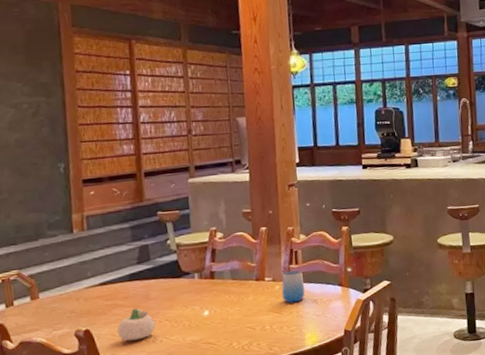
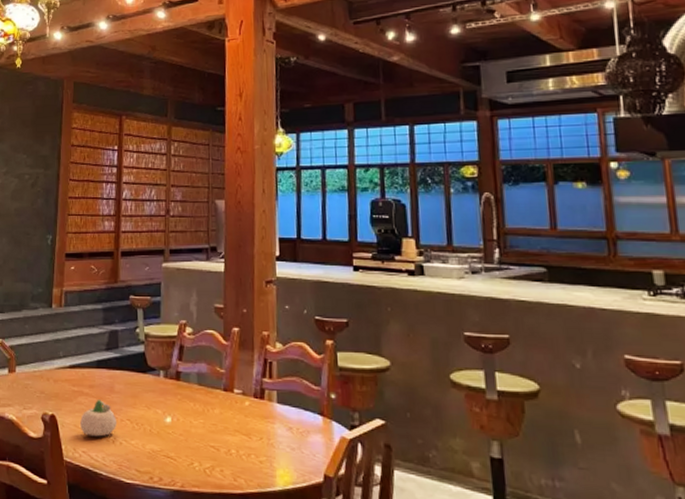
cup: present [281,270,305,303] -> none [251,384,279,427]

